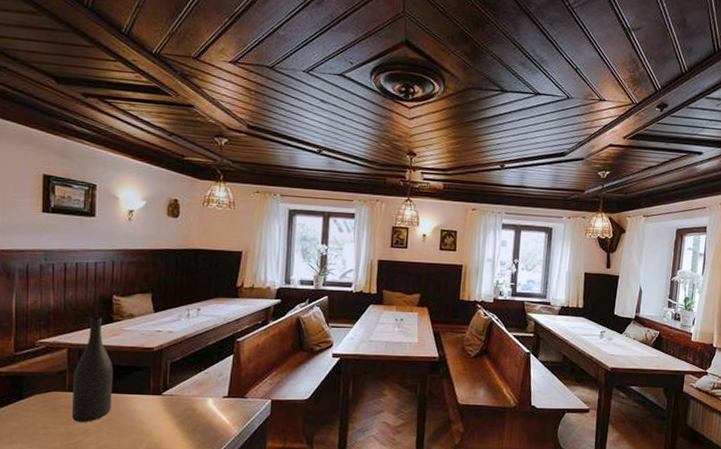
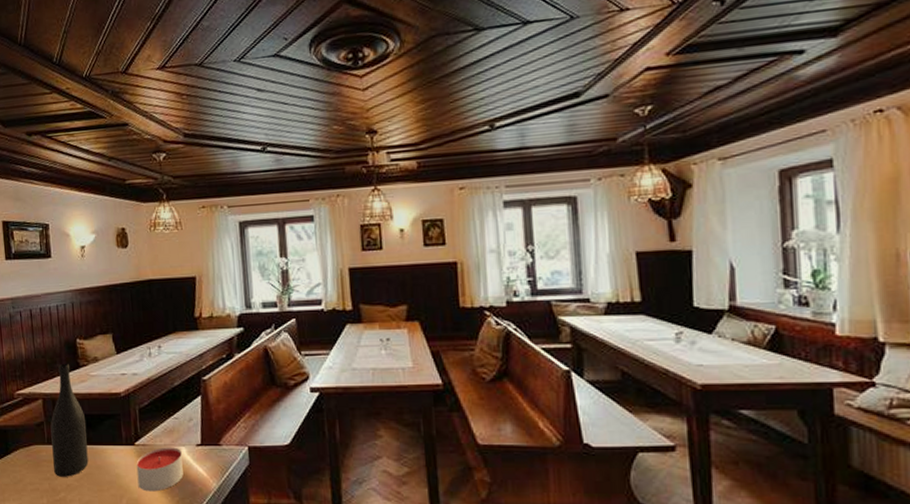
candle: none [160,397,208,437] -> present [136,447,183,492]

